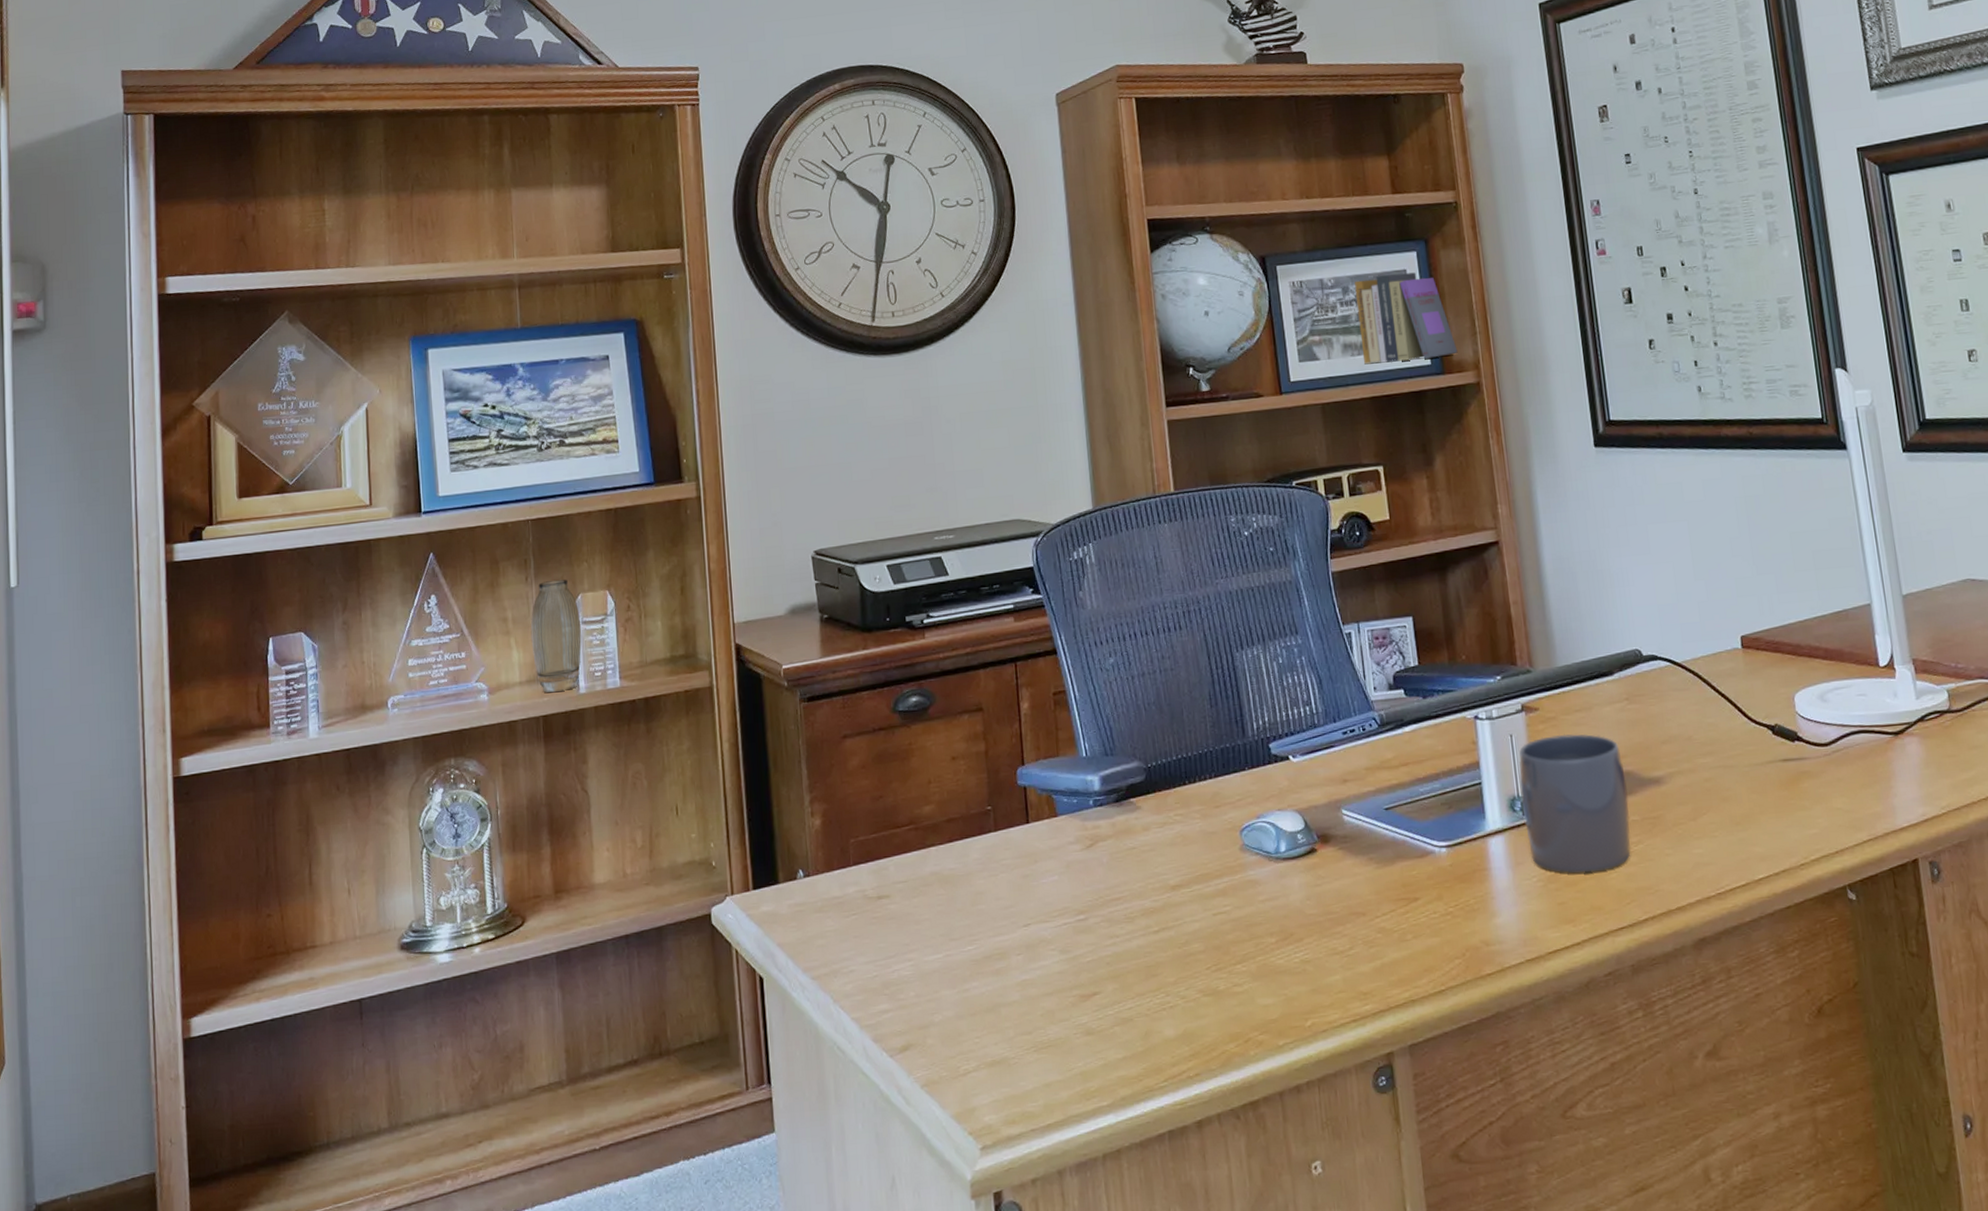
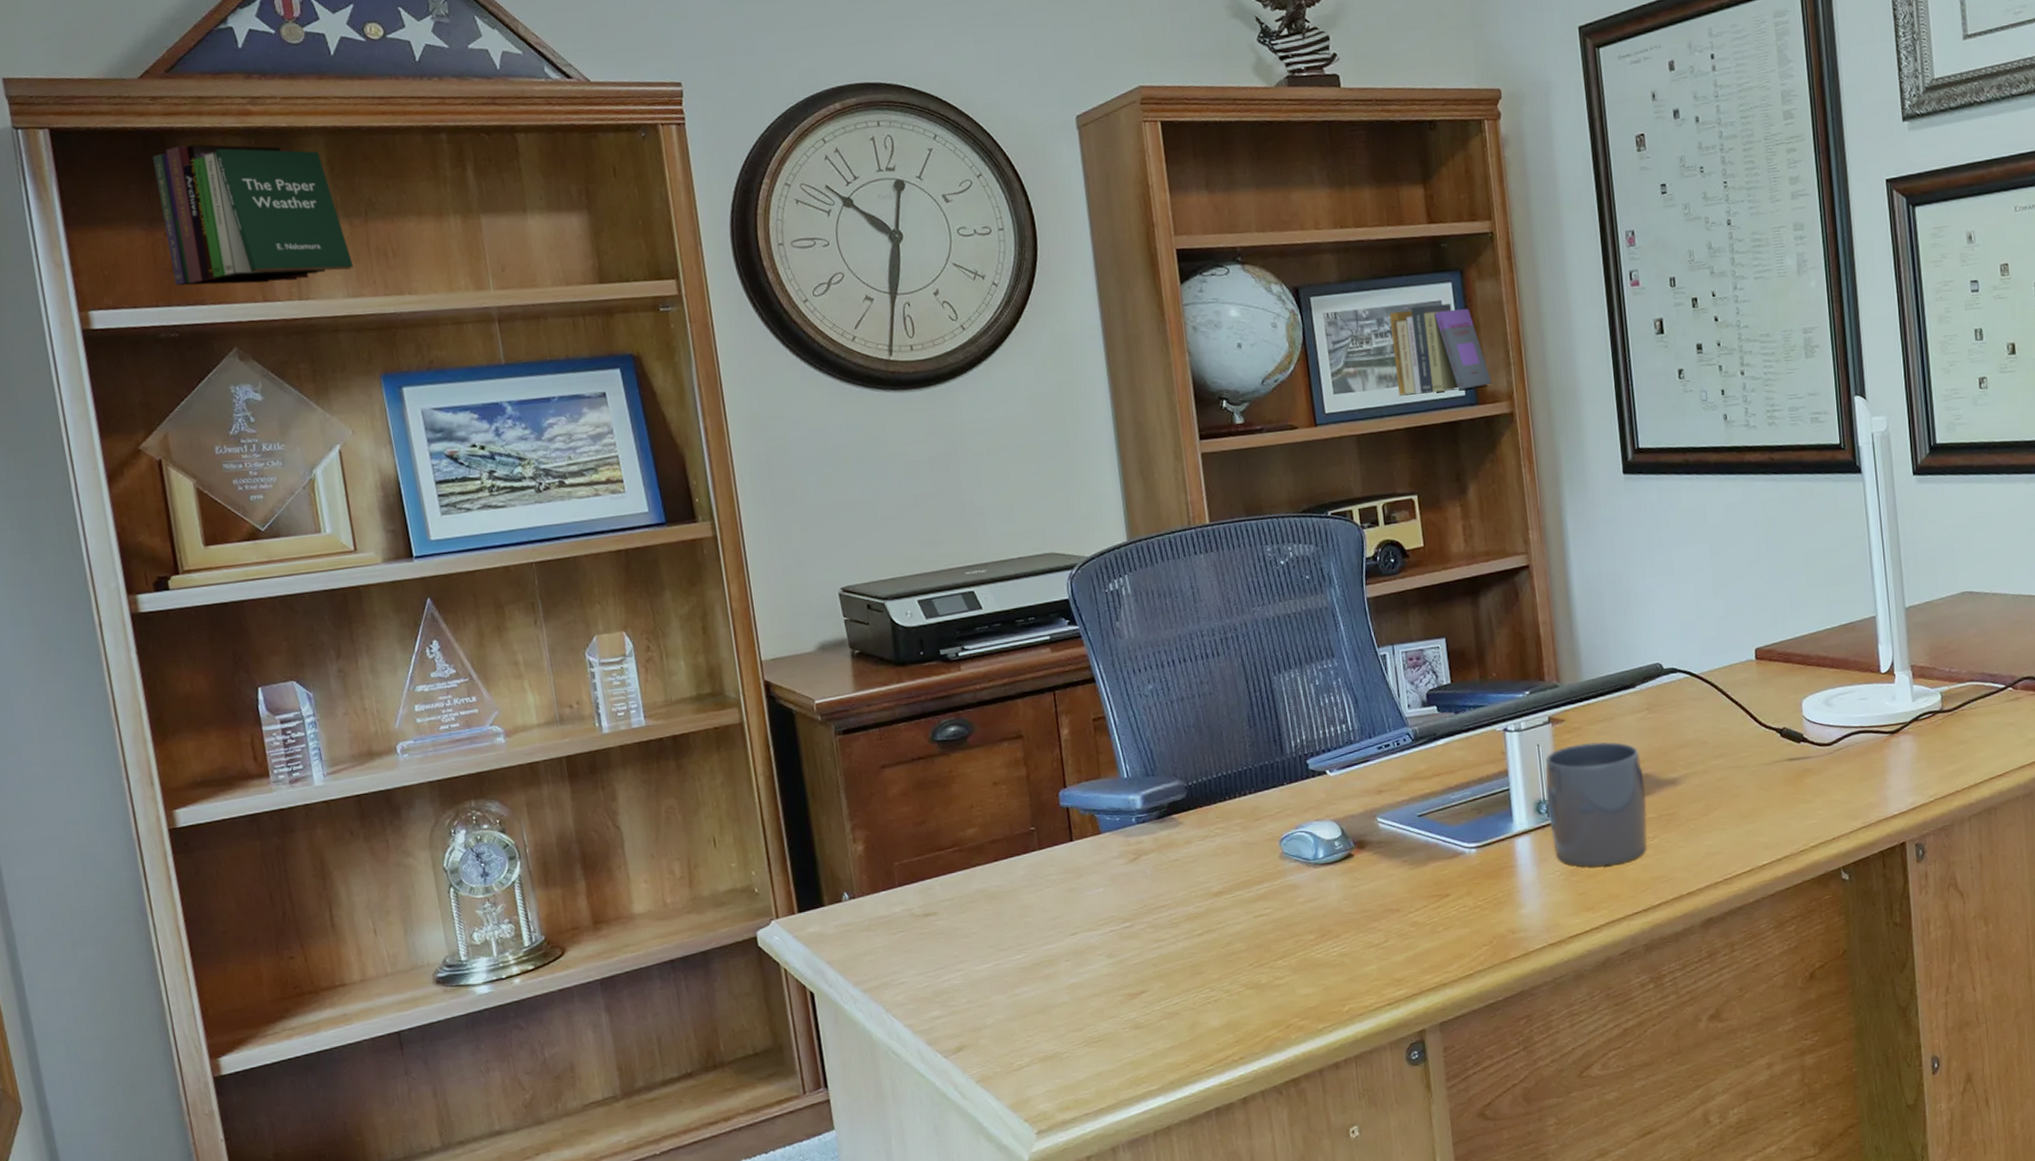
books: none [237,126,396,254] -> present [152,144,353,286]
vase: present [530,579,582,693] -> none [544,622,602,734]

